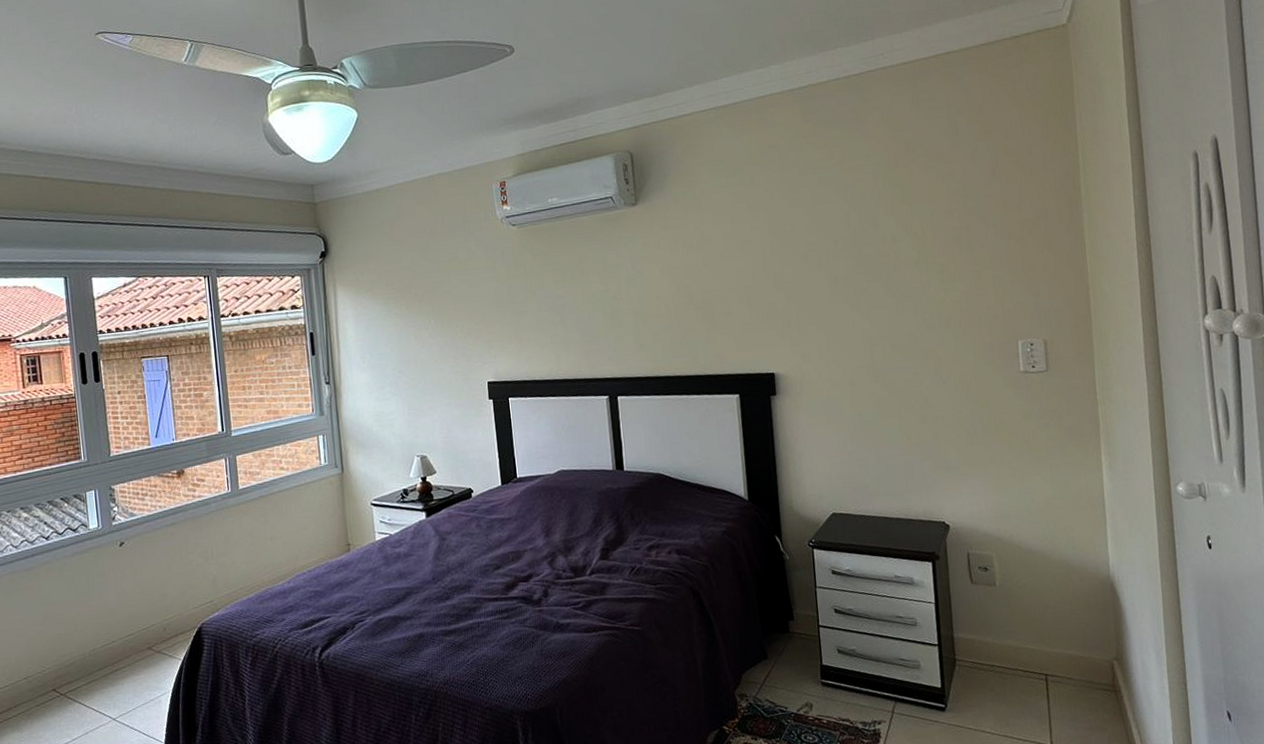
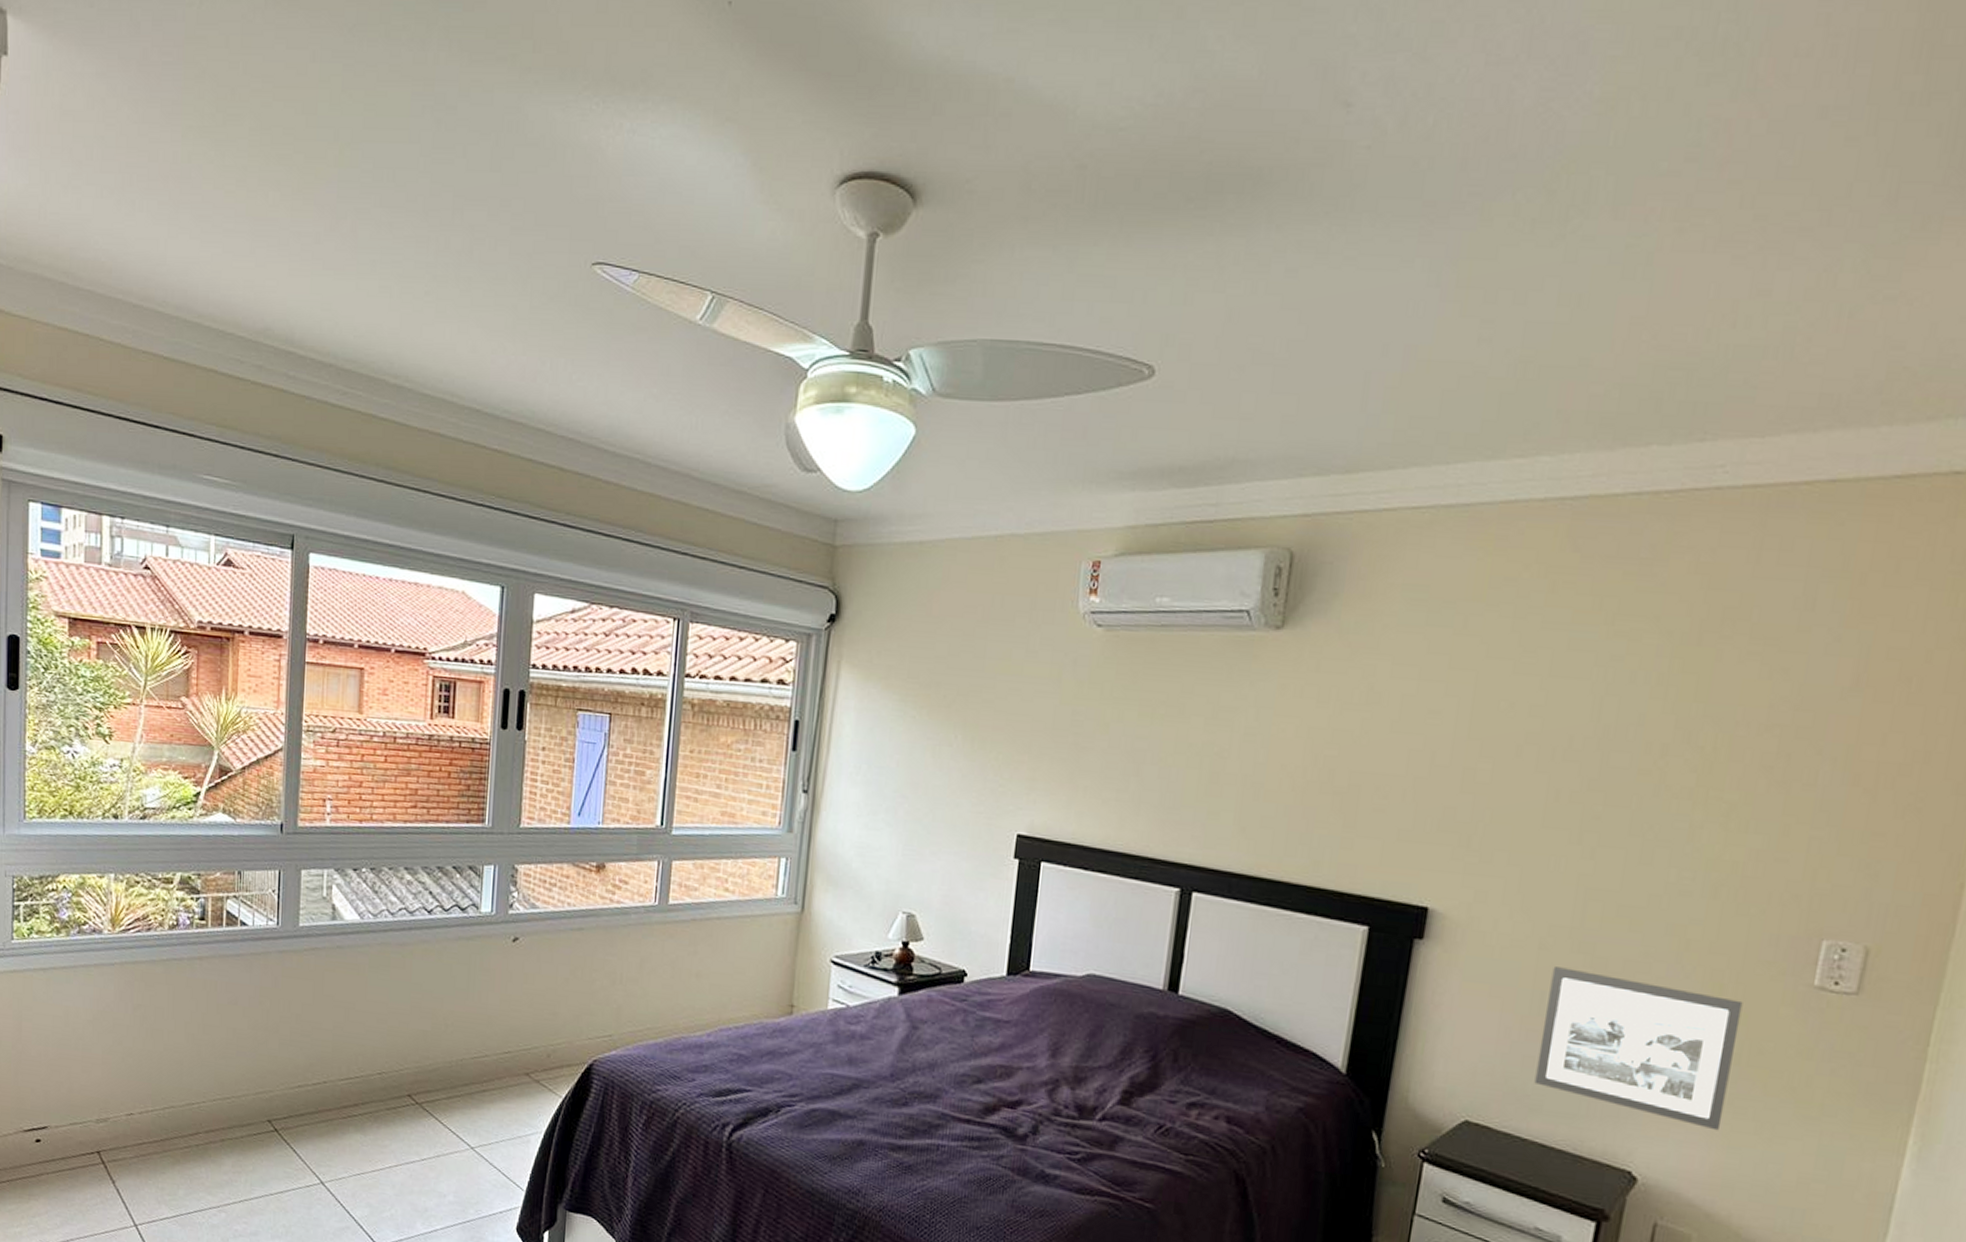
picture frame: none [862,391,990,481] -> present [1534,966,1743,1131]

